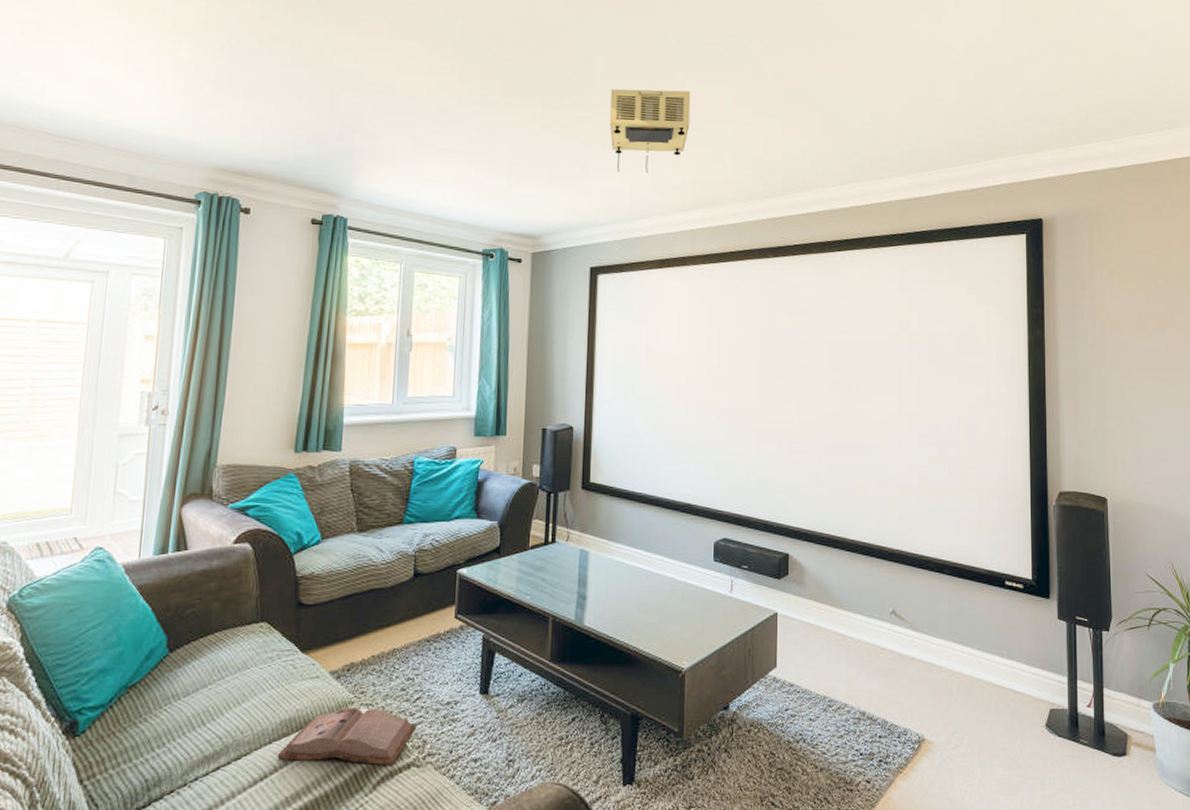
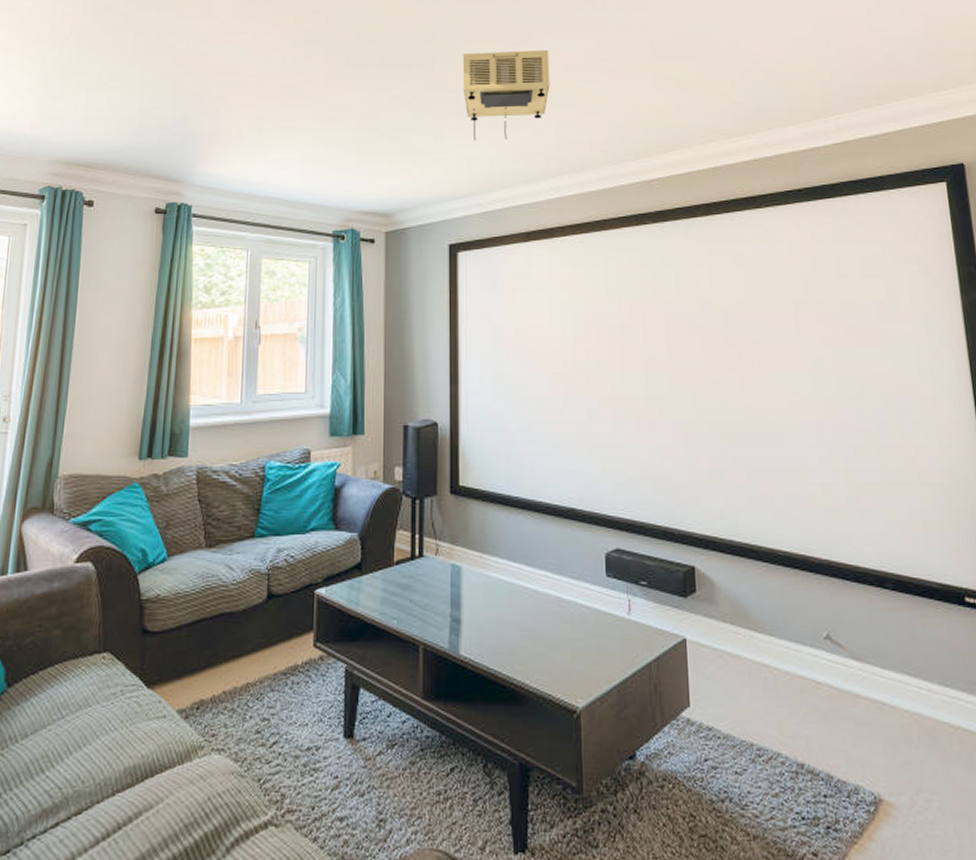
hardback book: present [277,708,416,765] -> none [121,753,273,823]

